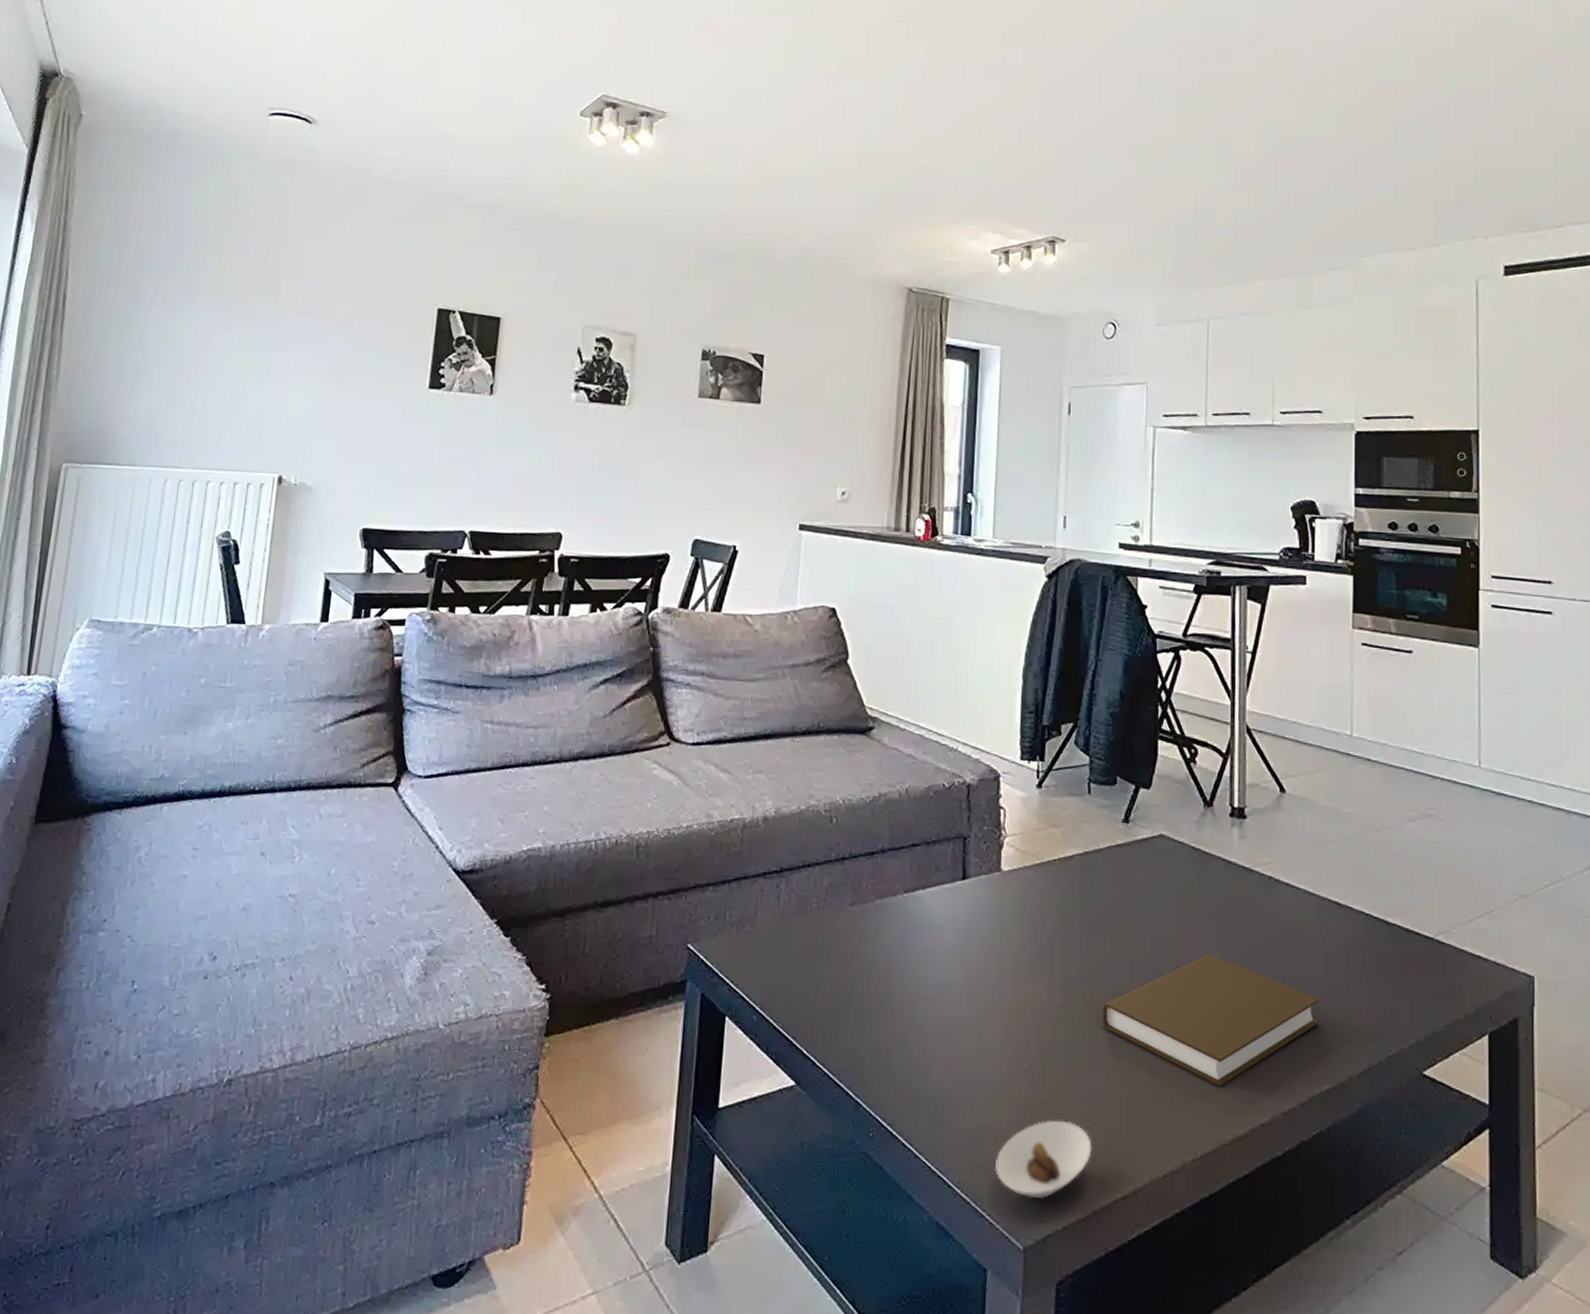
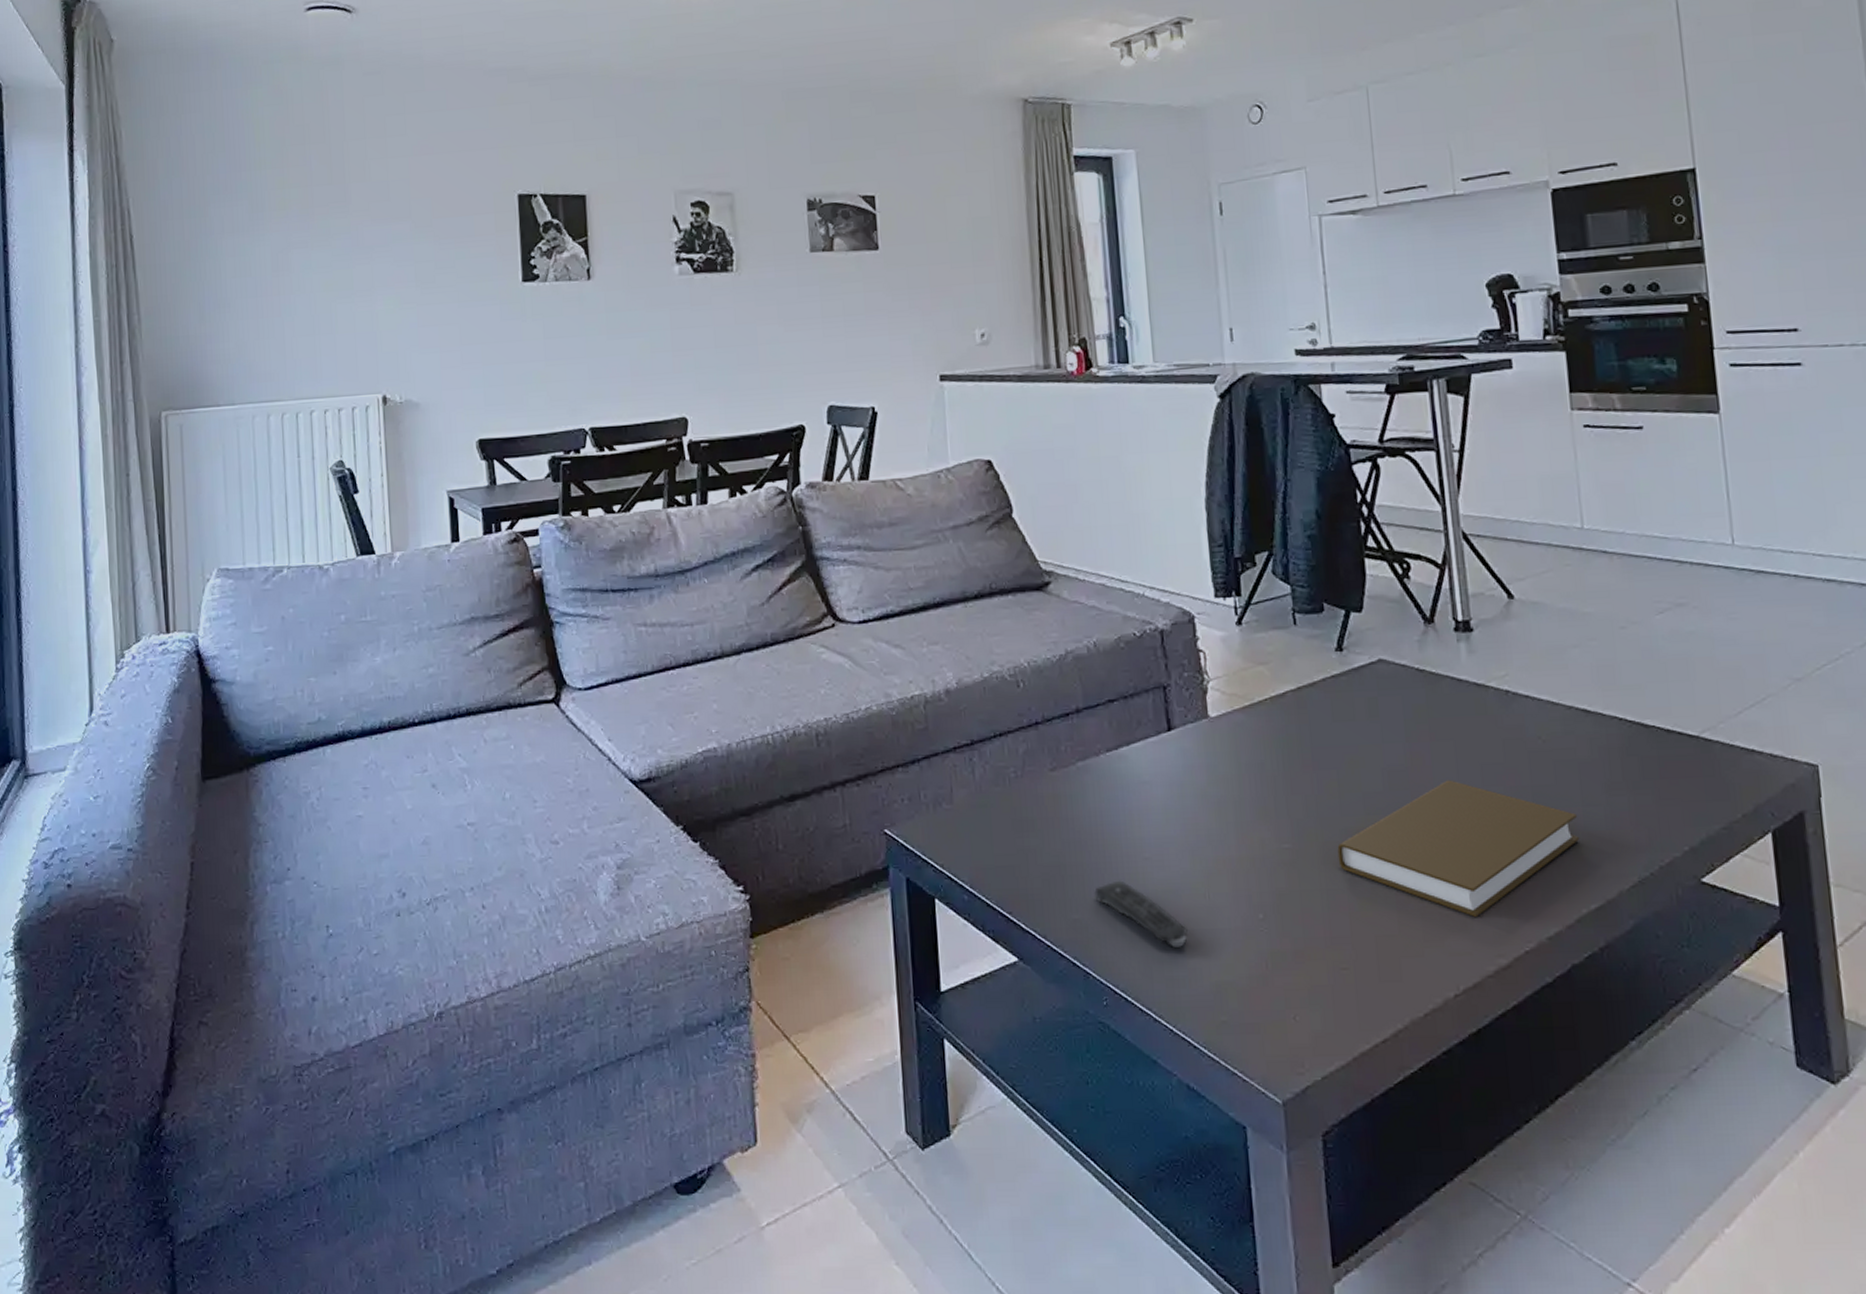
remote control: none [875,1016,958,1088] -> present [1094,880,1189,948]
saucer: present [995,1120,1092,1200] -> none [1241,969,1344,1052]

